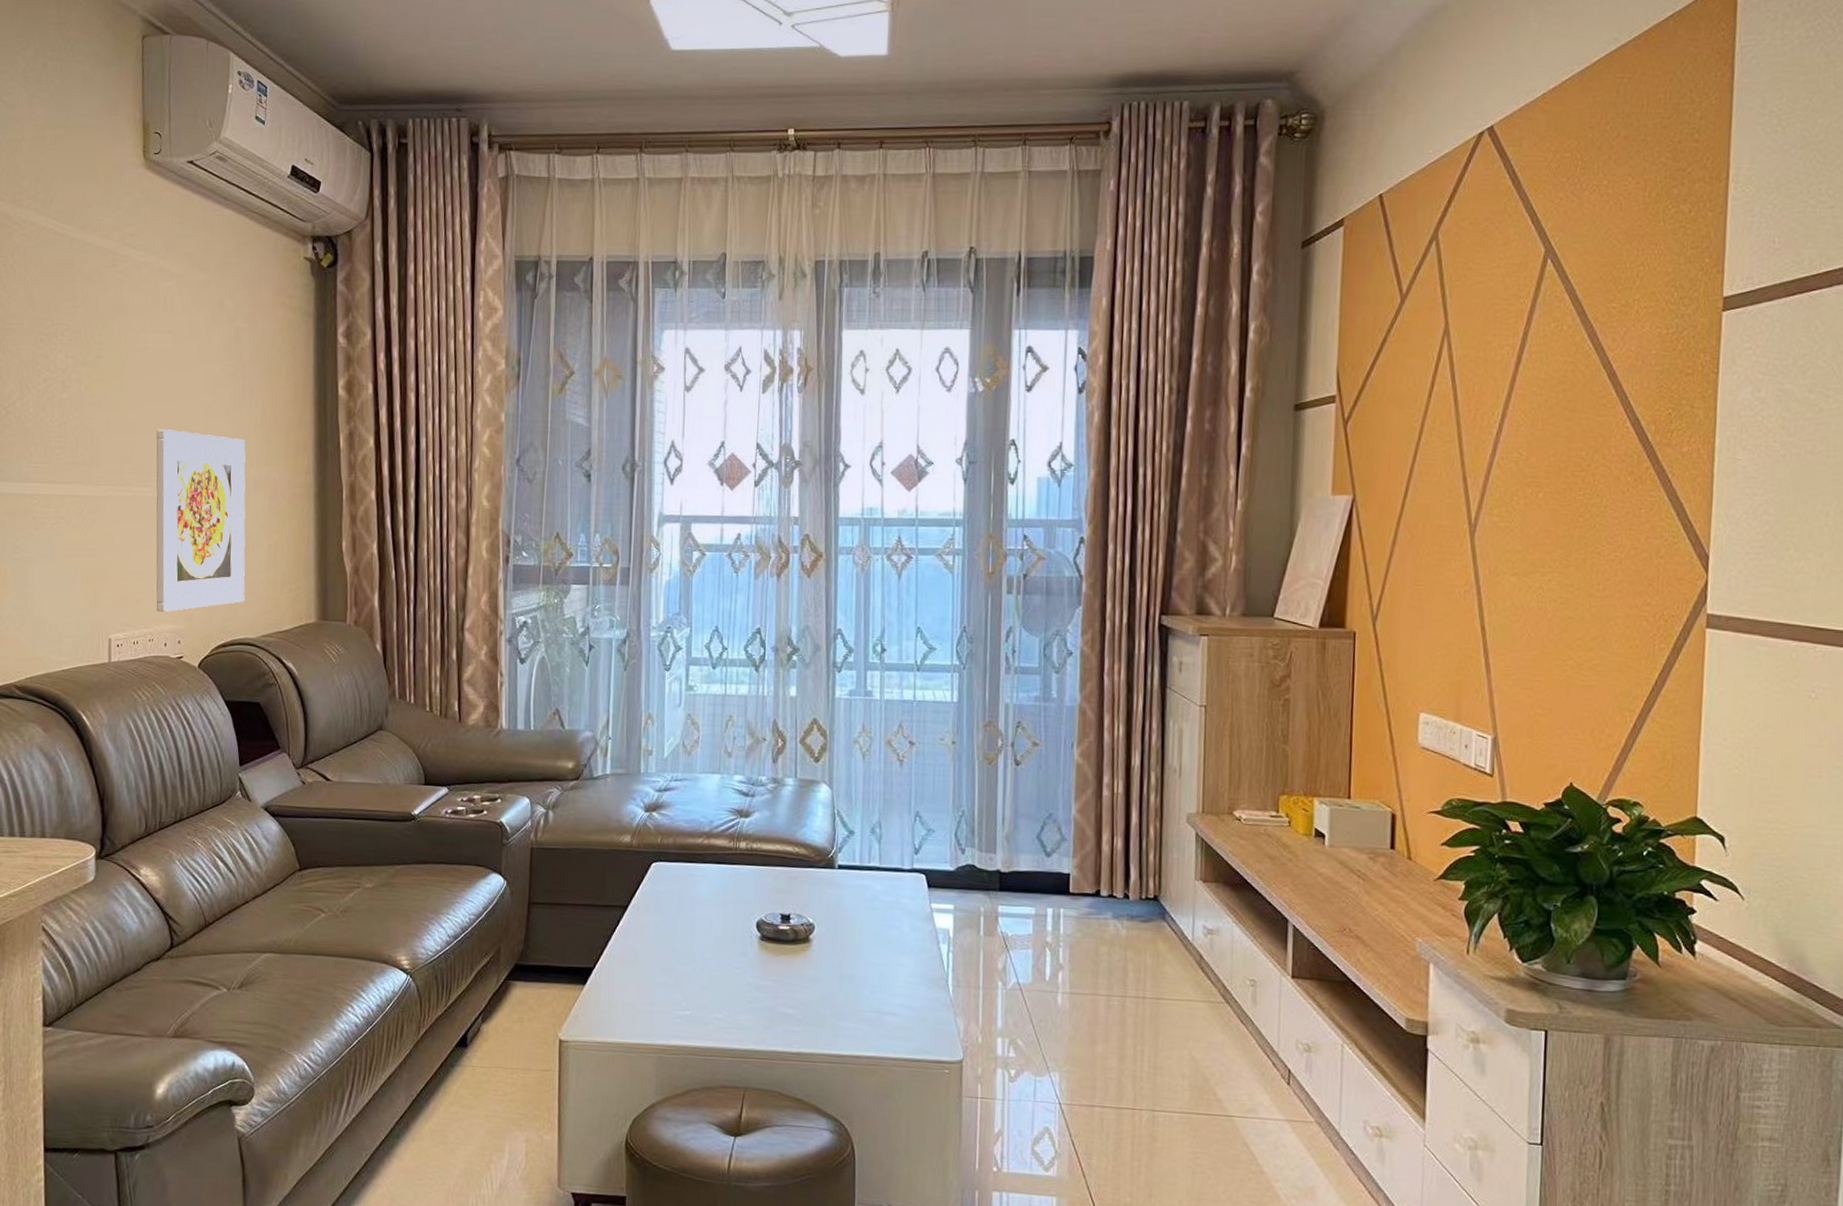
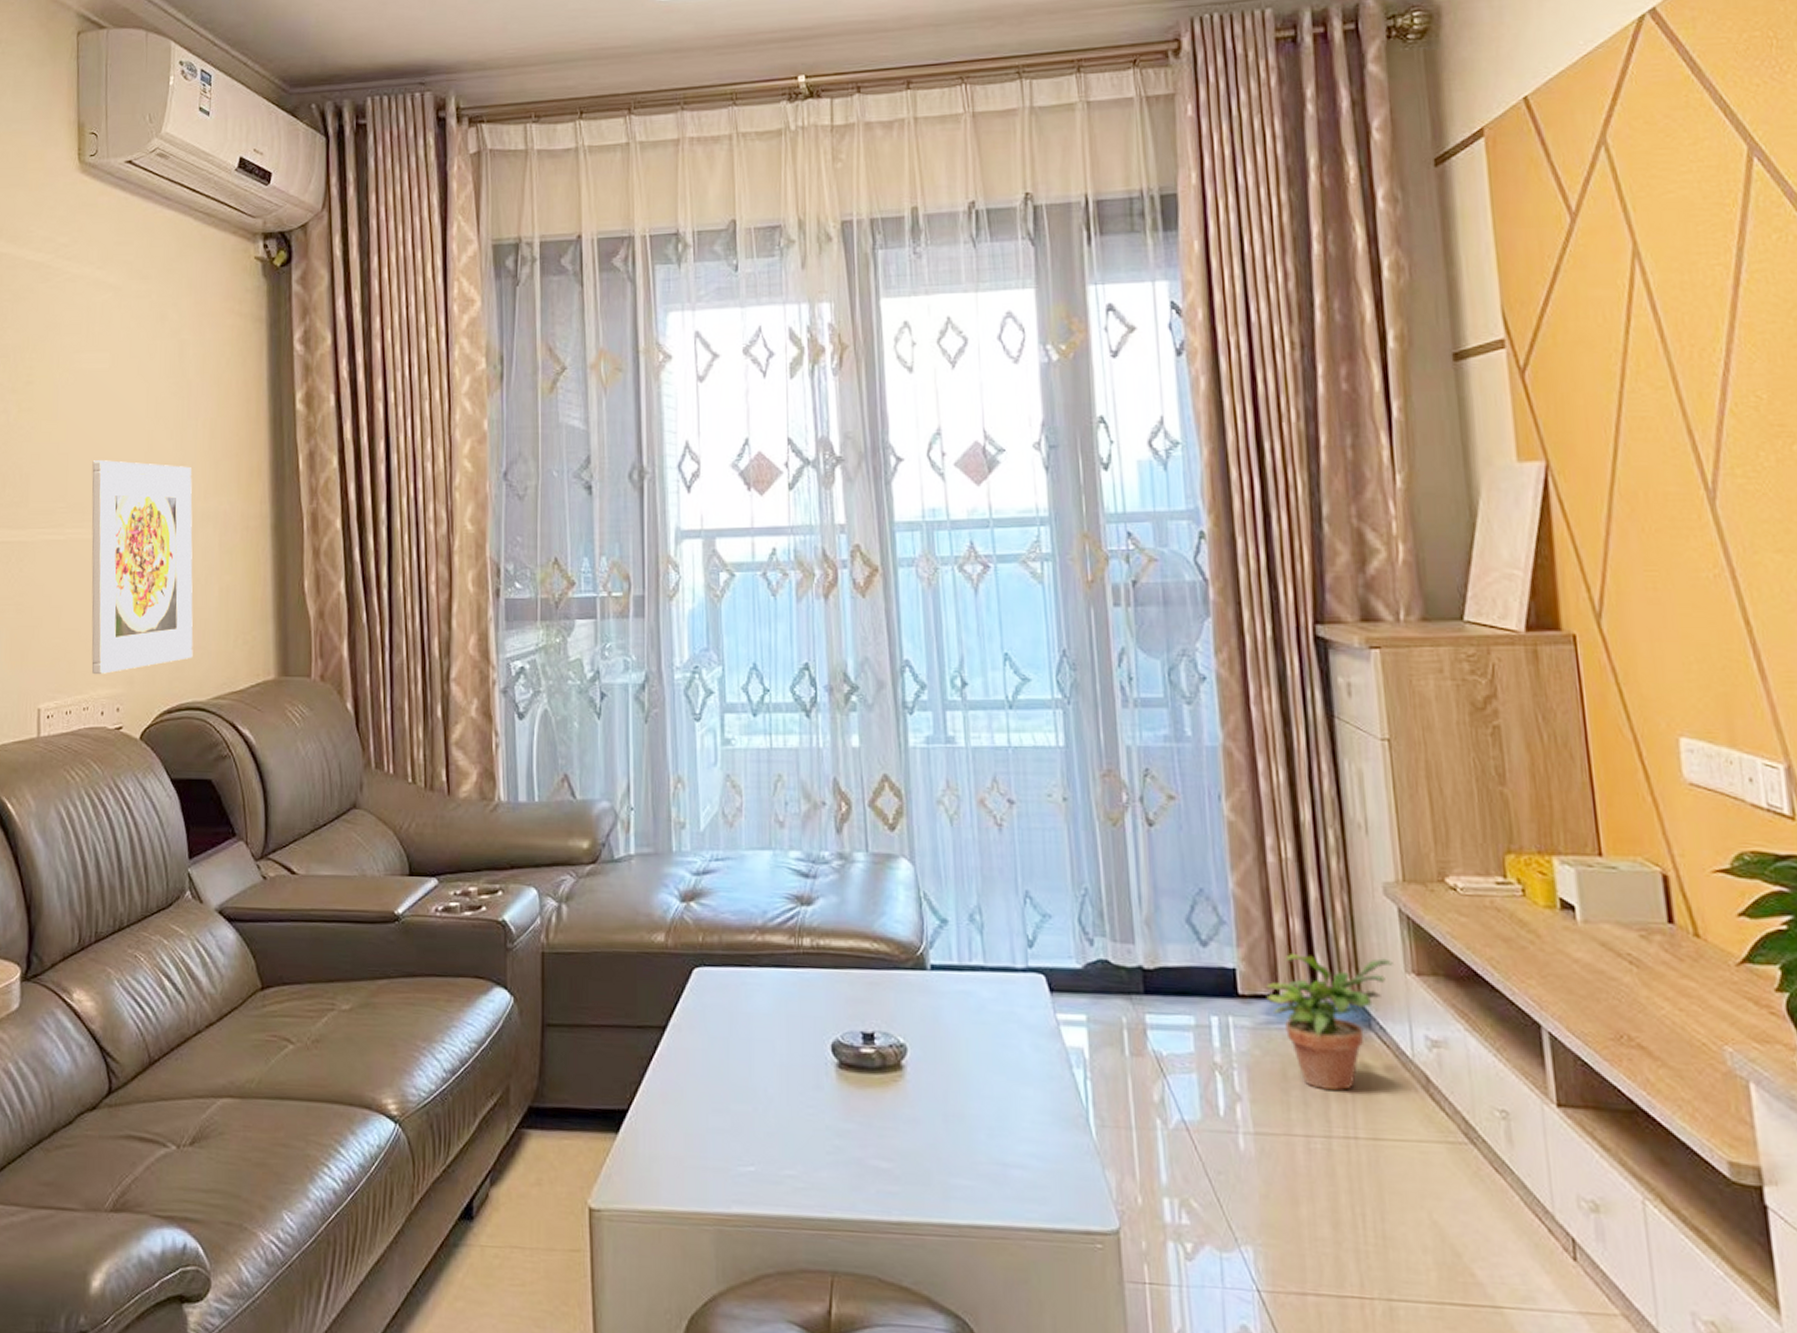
potted plant: none [1090,863,1188,964] -> present [1266,952,1395,1091]

